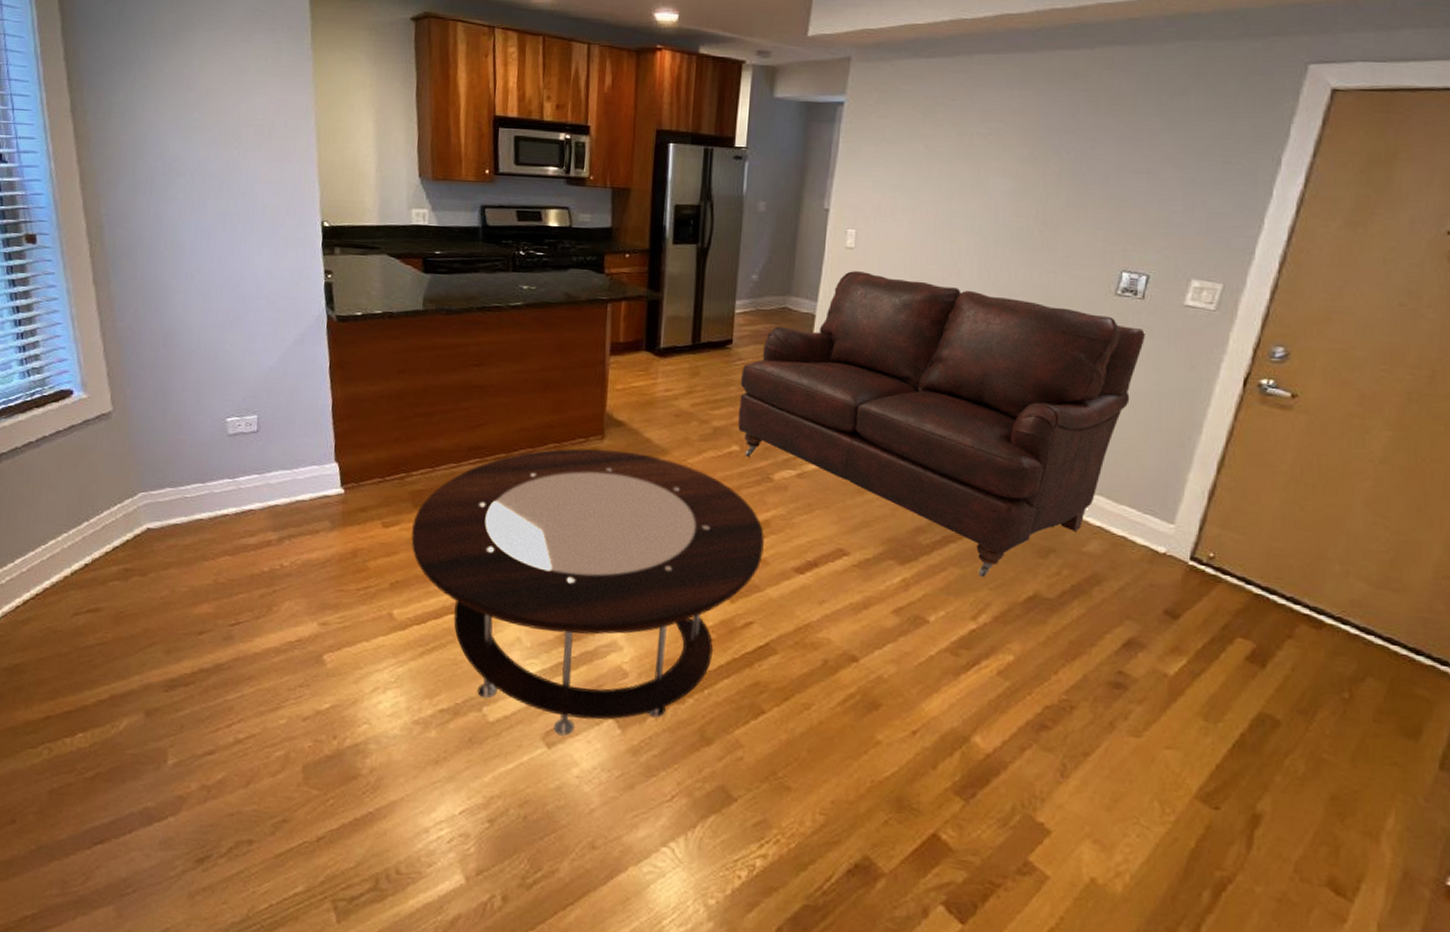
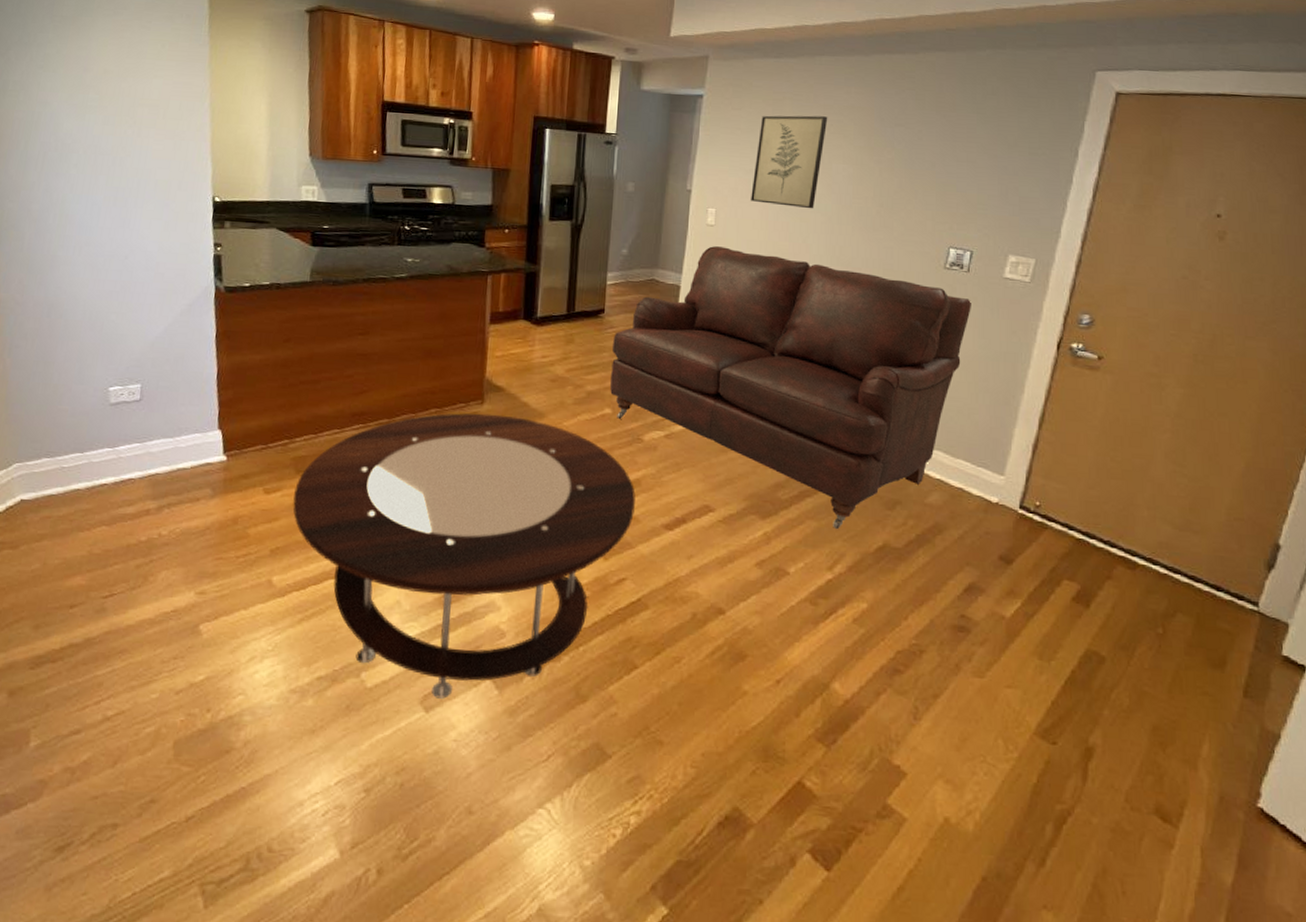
wall art: none [896,123,986,229] -> present [751,115,828,209]

